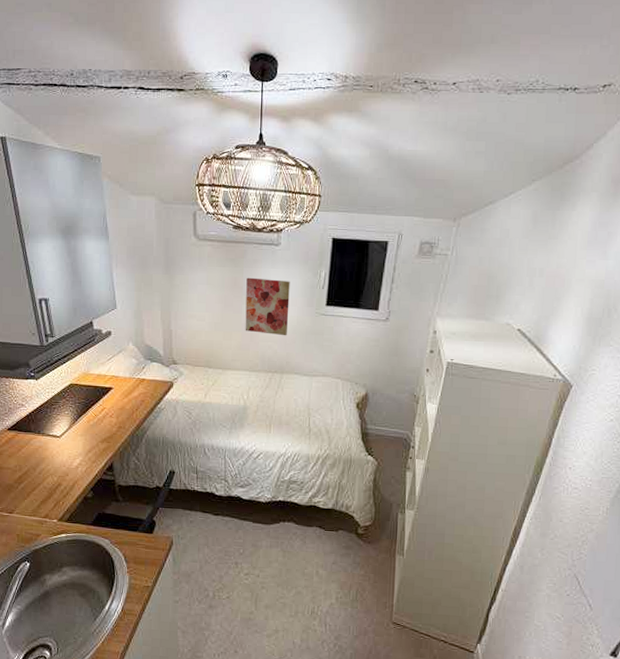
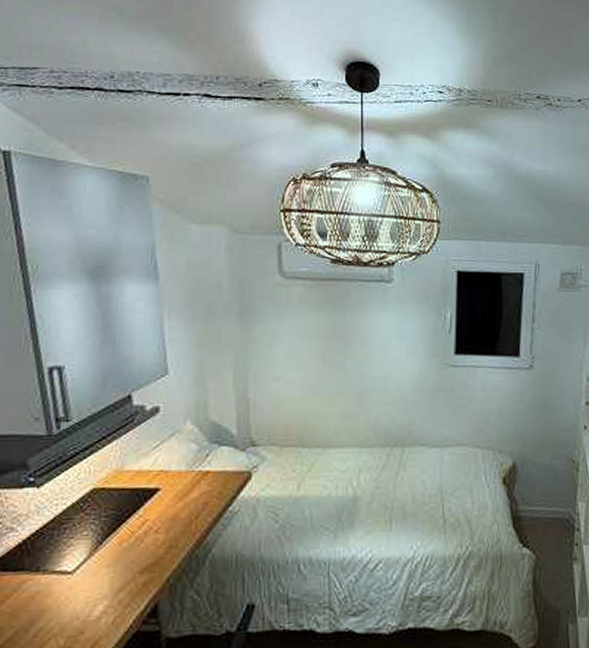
wall art: present [245,277,290,336] -> none [351,323,408,397]

